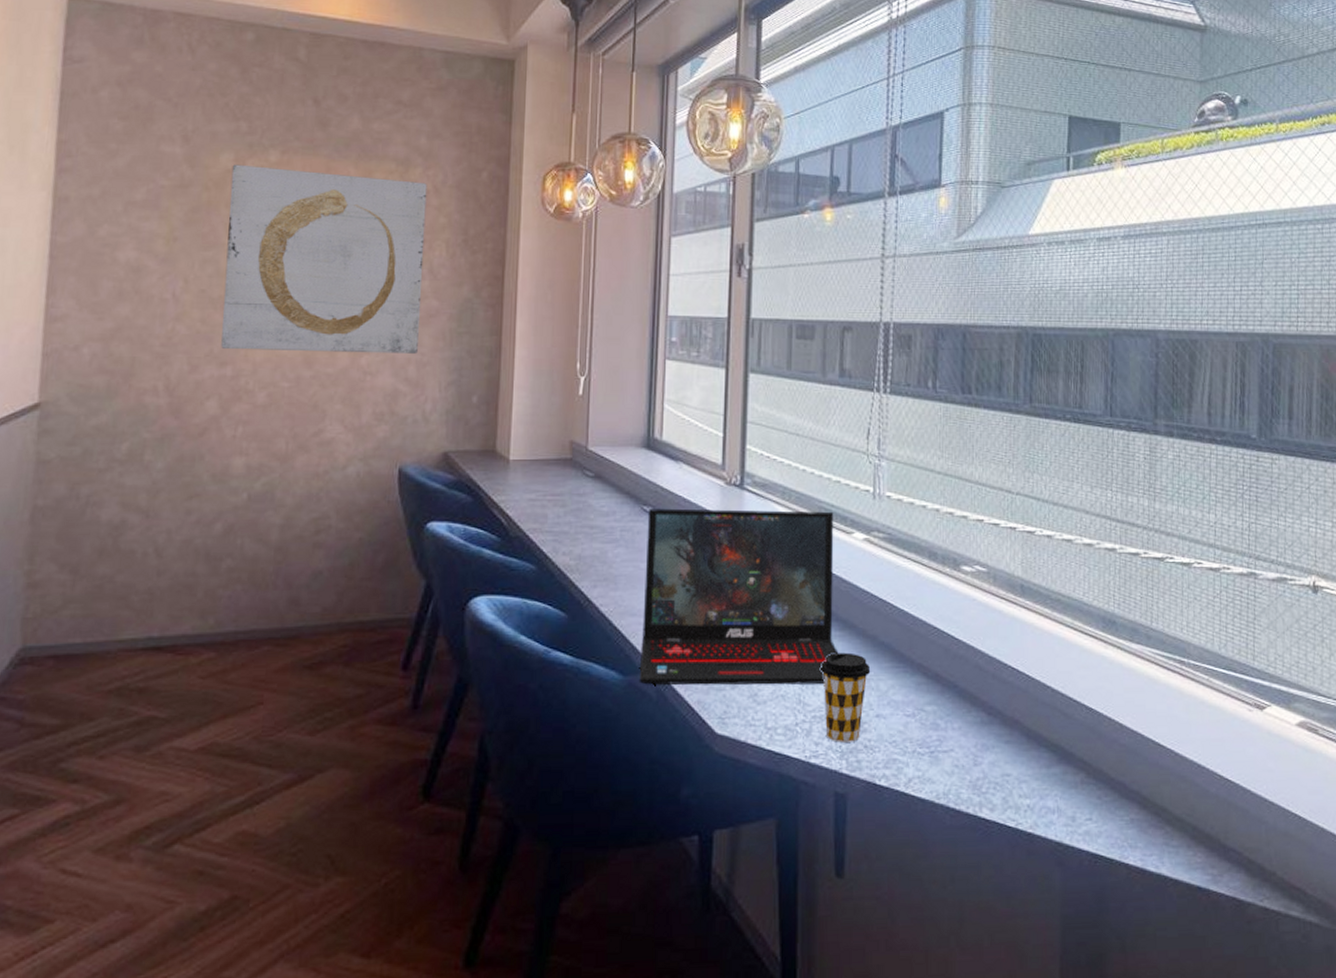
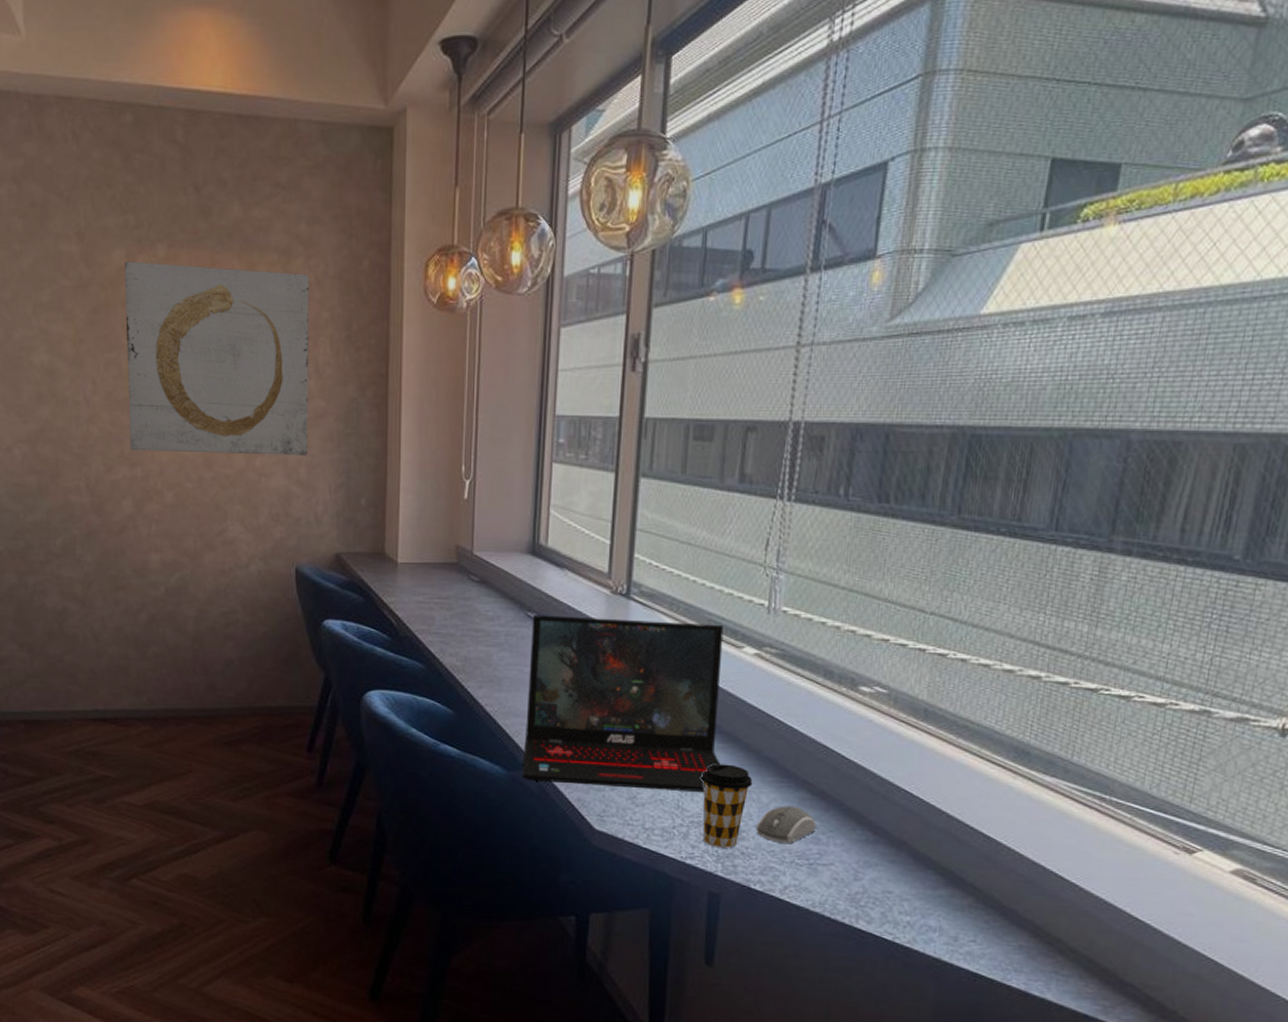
computer mouse: none [877,692,934,732] -> present [756,805,816,843]

